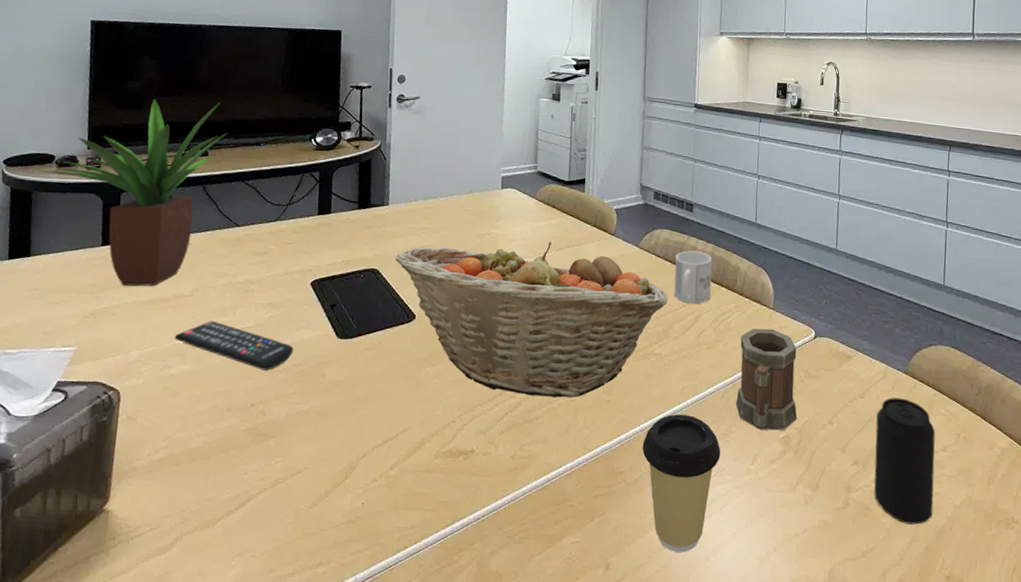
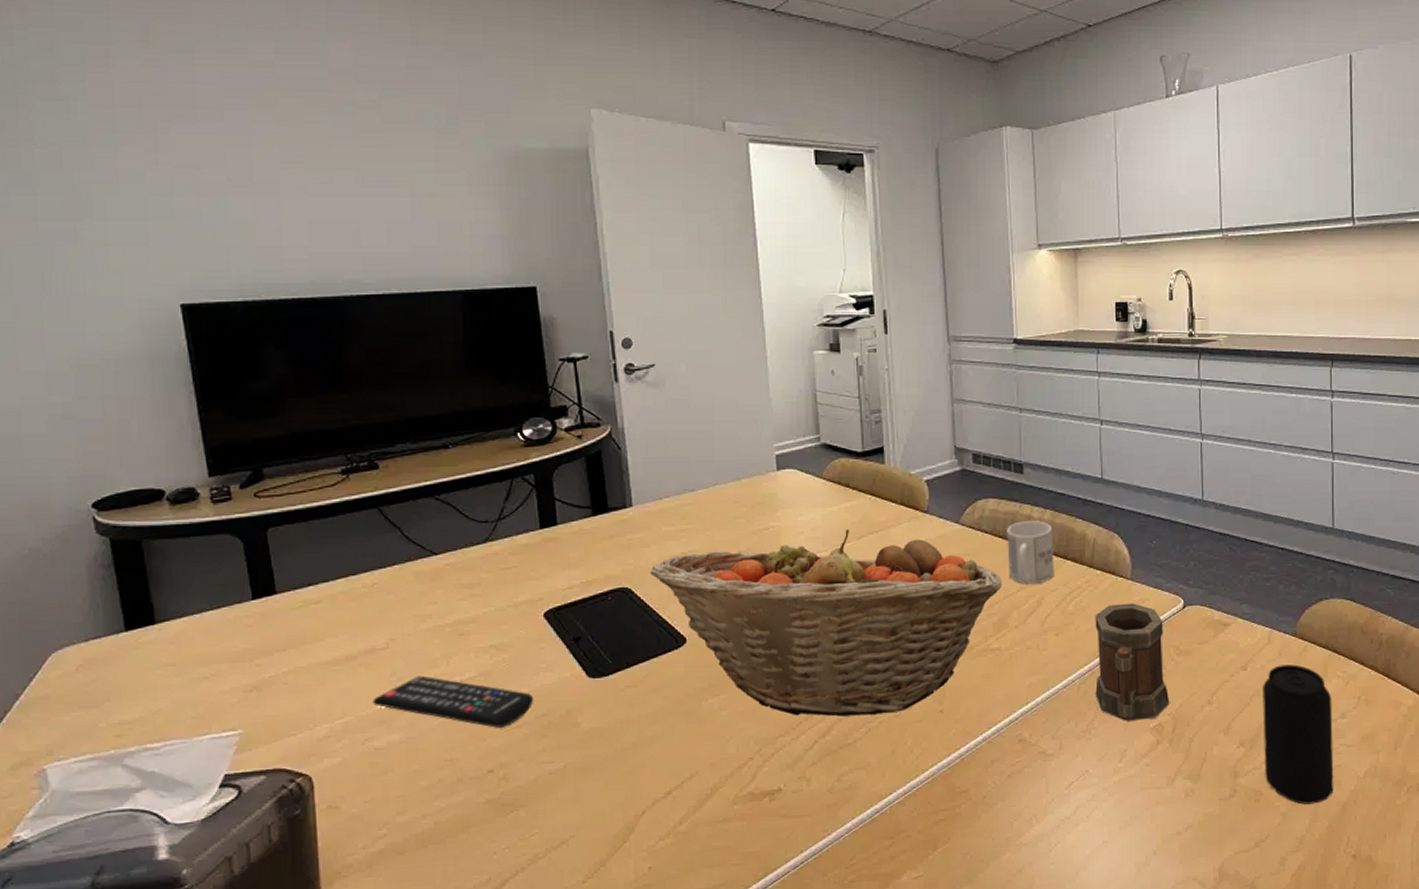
potted plant: present [39,99,227,287] -> none [145,397,400,648]
coffee cup: present [642,414,721,553] -> none [987,715,1082,872]

